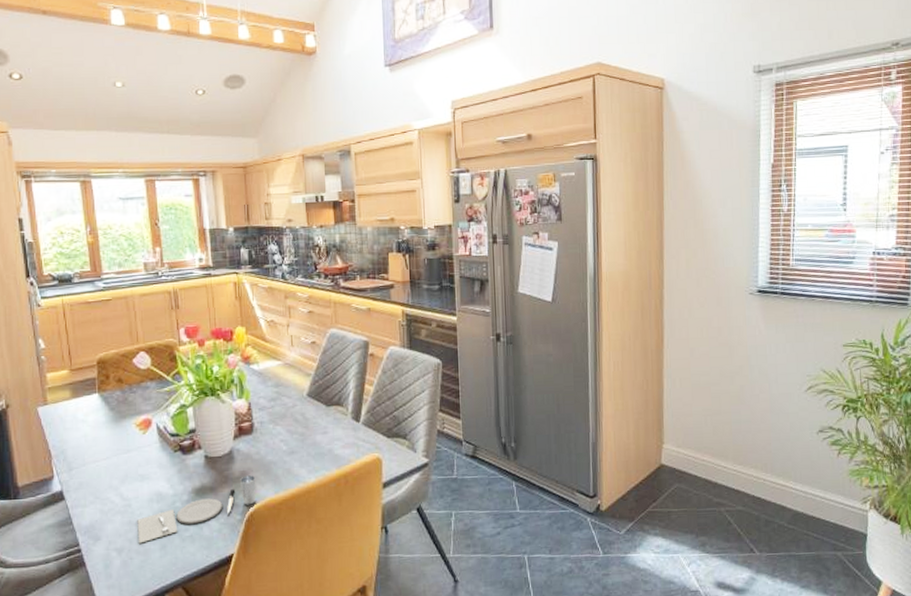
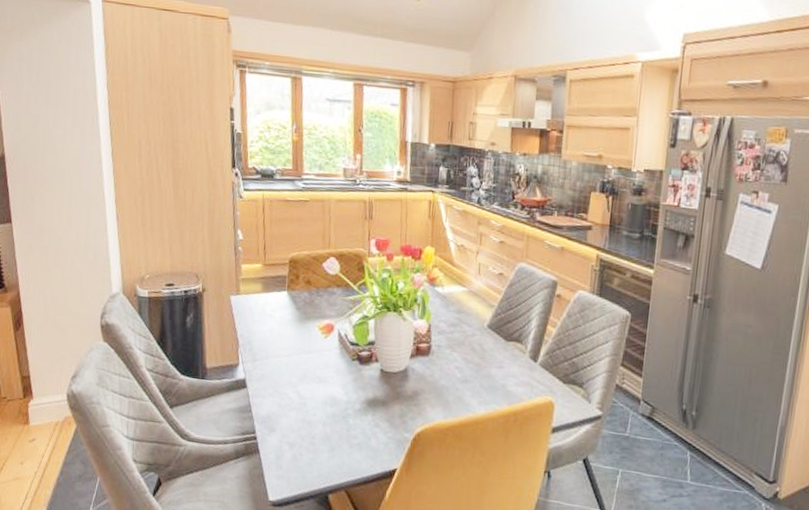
place setting: present [137,475,256,544] -> none [309,395,427,442]

